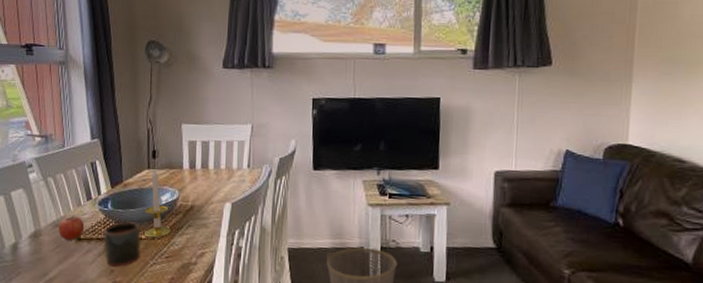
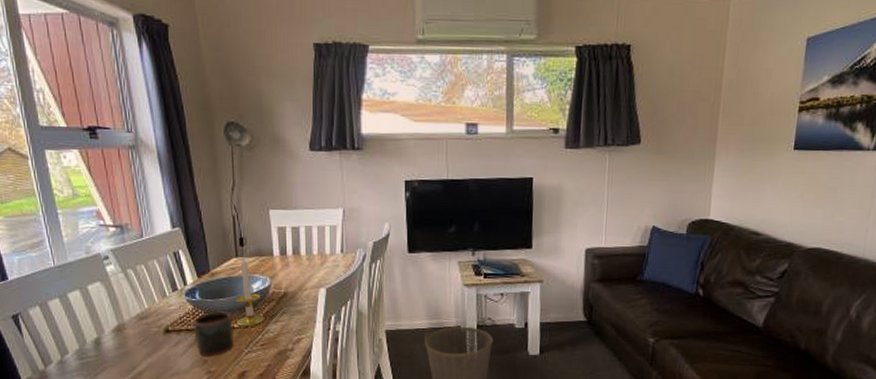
fruit: present [58,215,85,240] -> none [143,307,172,332]

